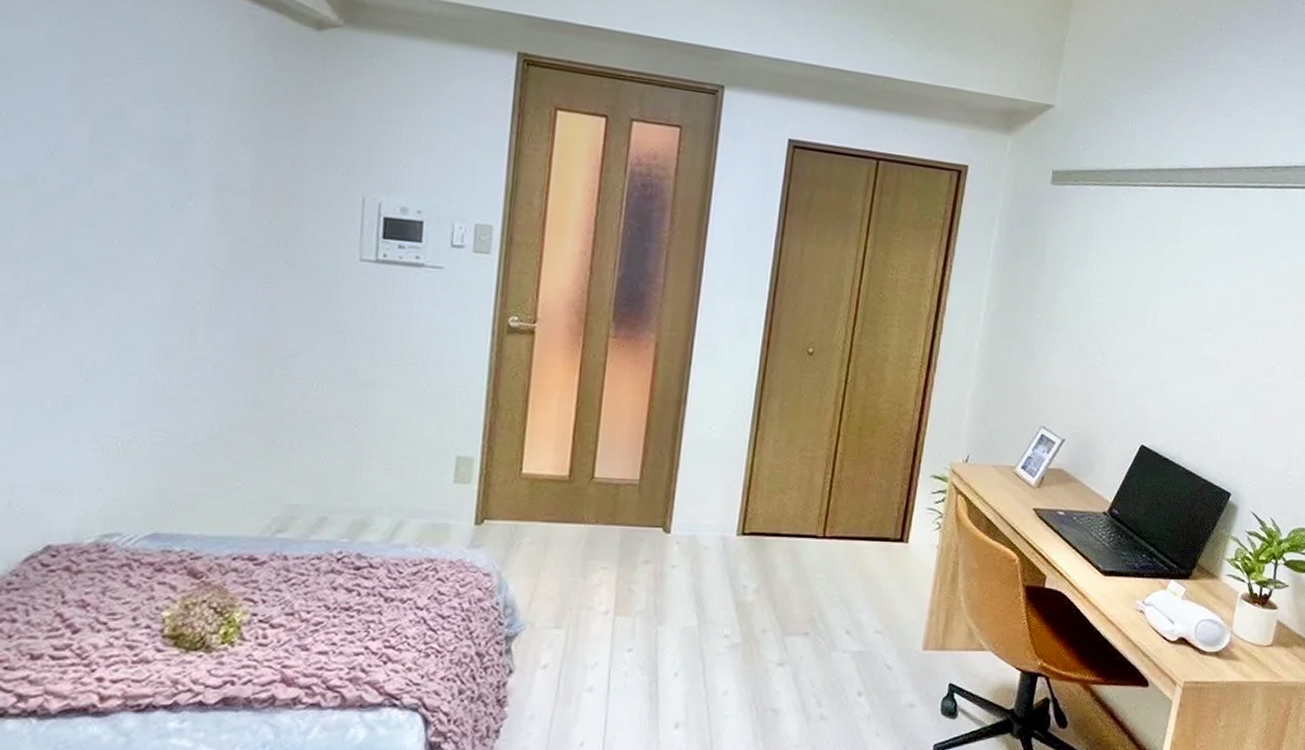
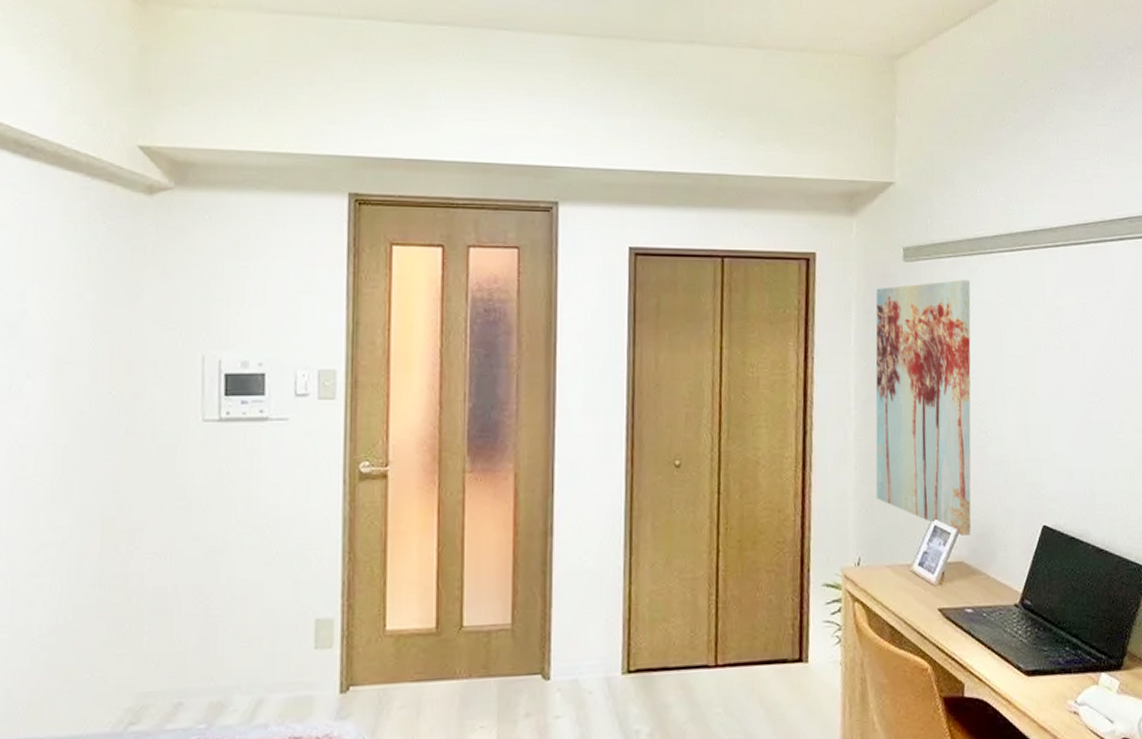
wall art: none [991,207,1111,446] -> present [875,280,971,535]

